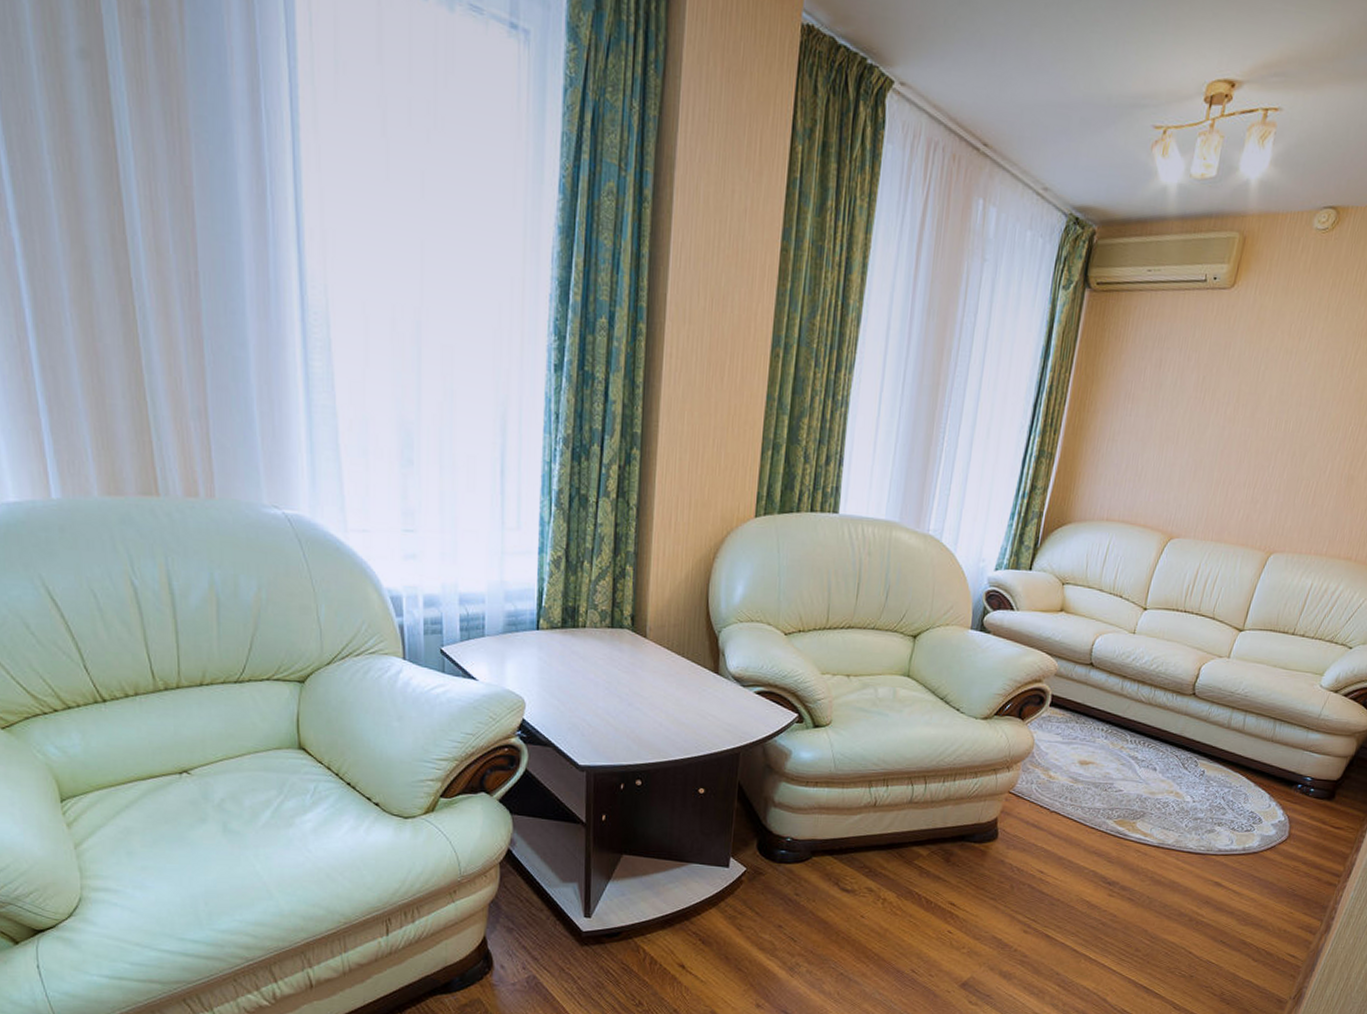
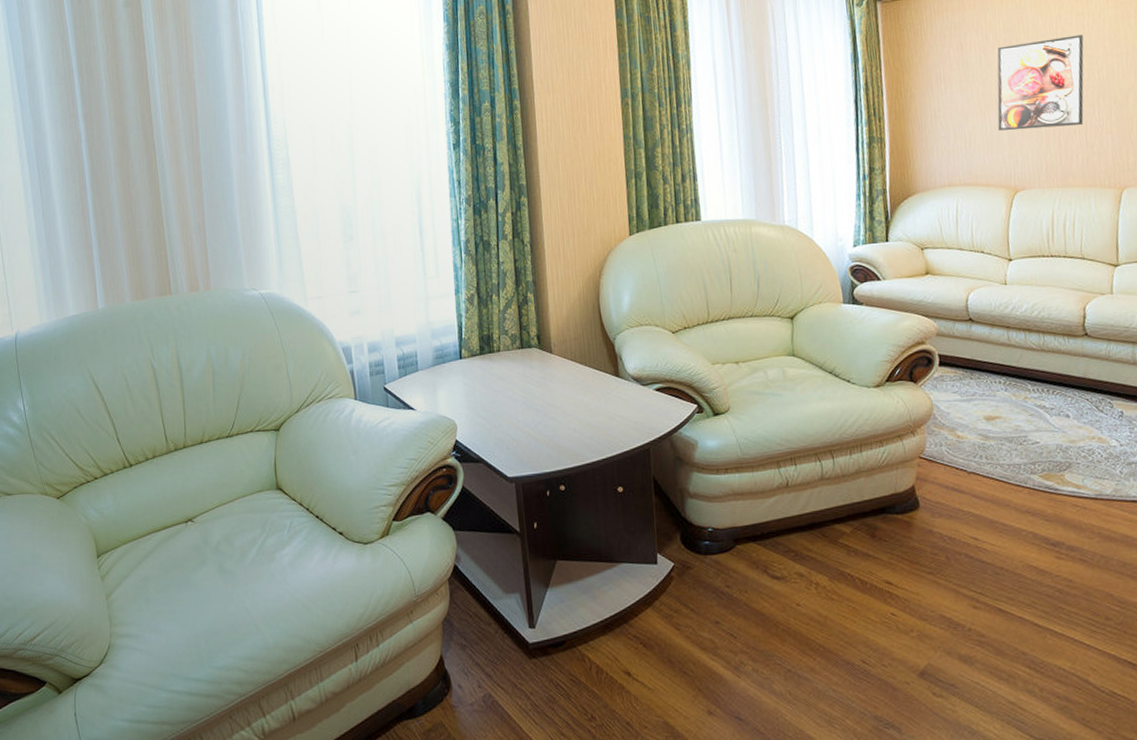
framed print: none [1172,372,1284,477] -> present [997,35,1084,131]

